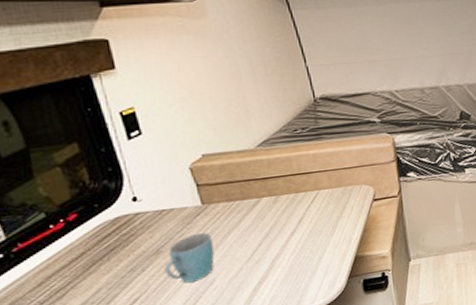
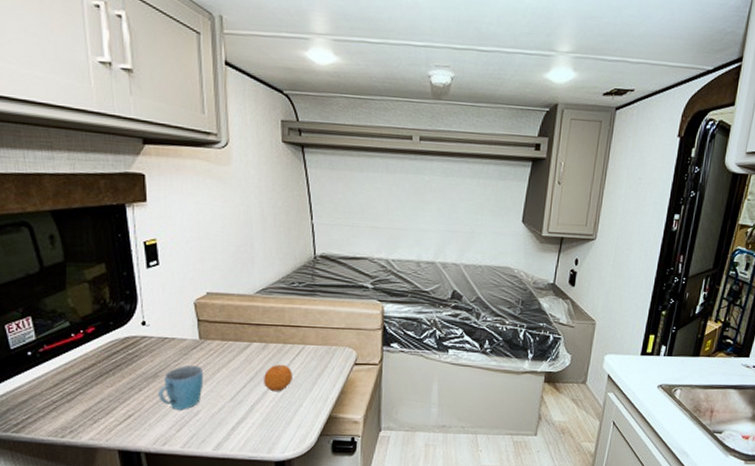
fruit: none [280,214,311,244] -> present [264,364,292,392]

